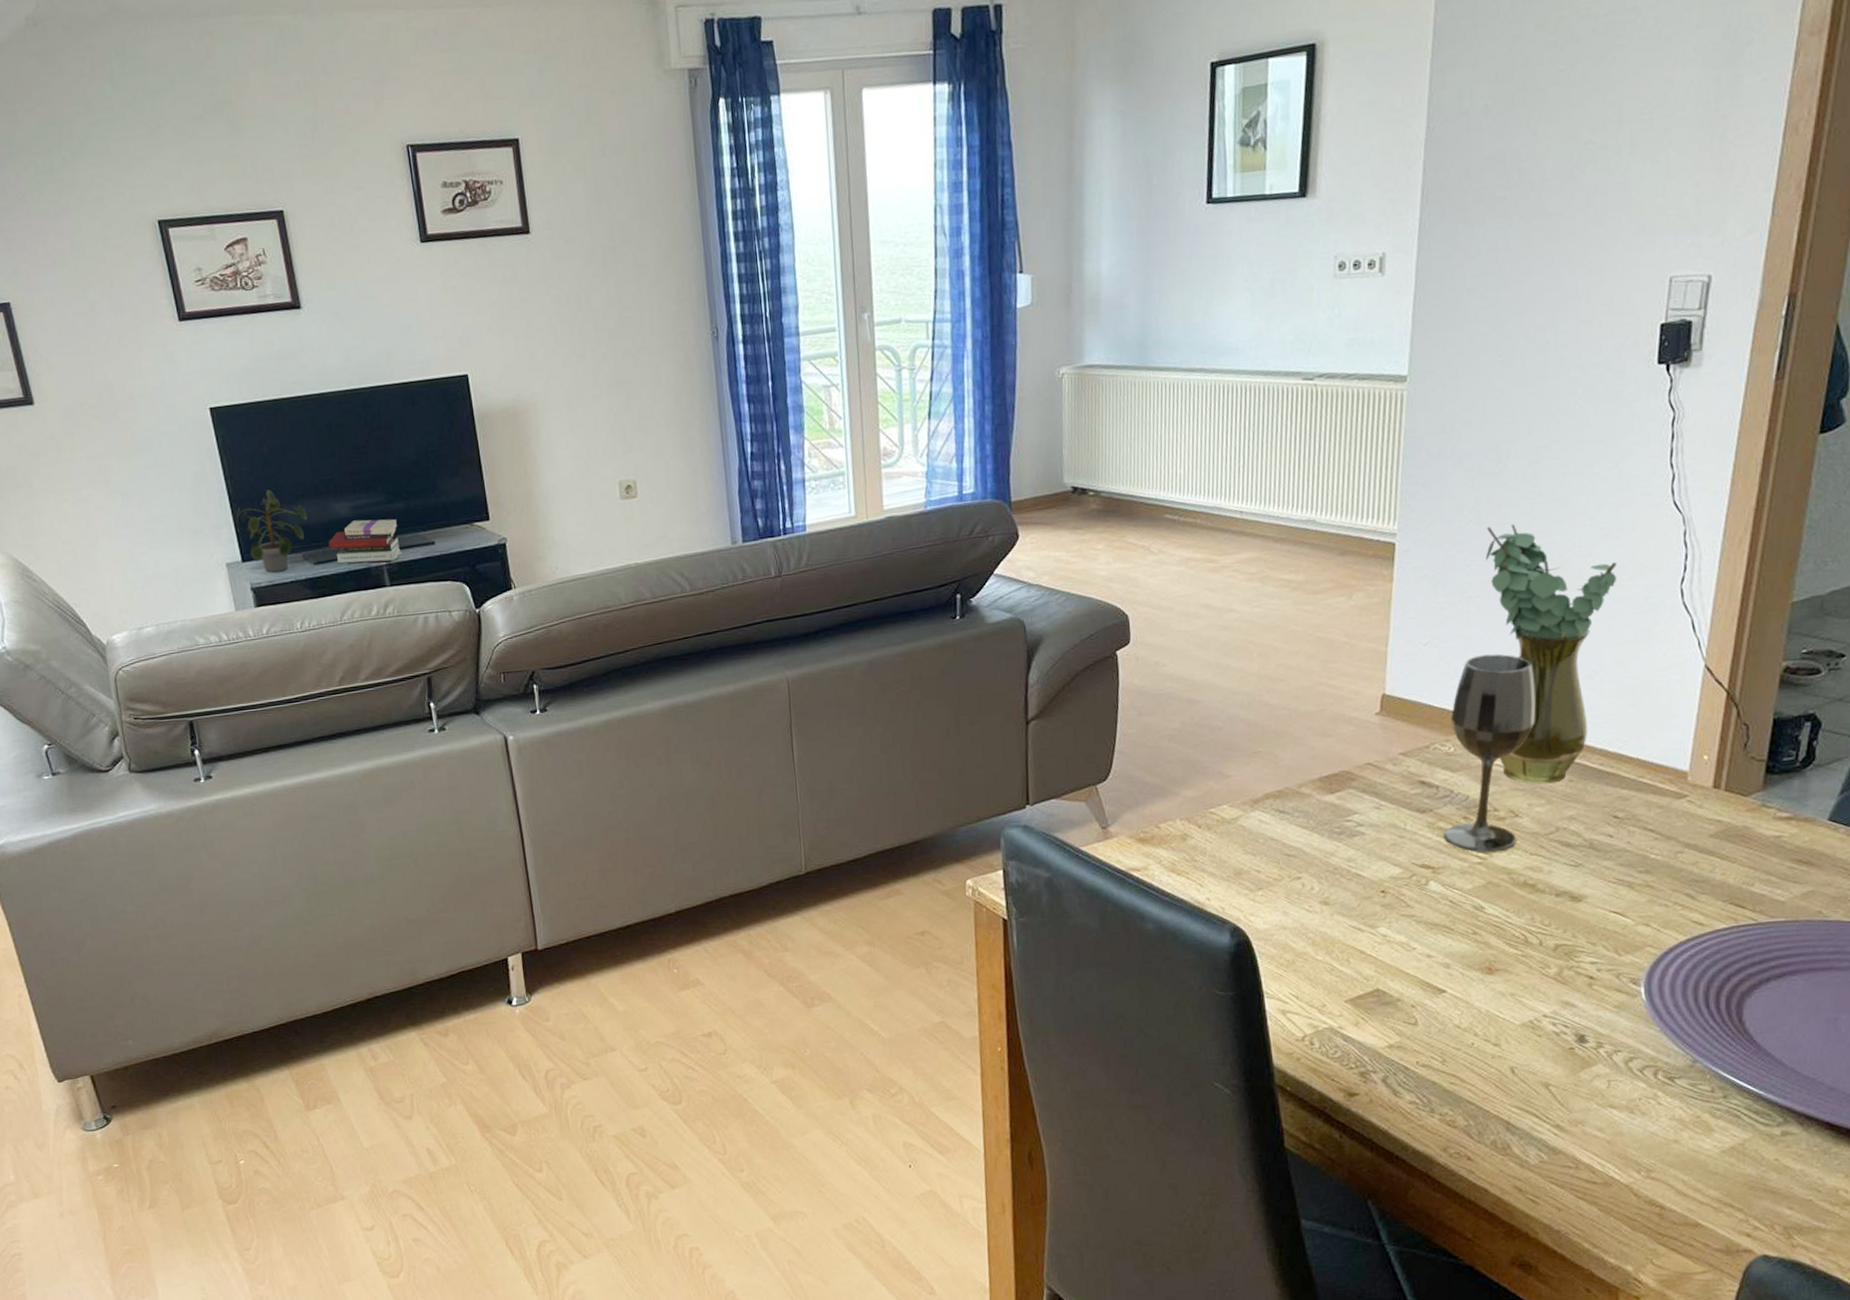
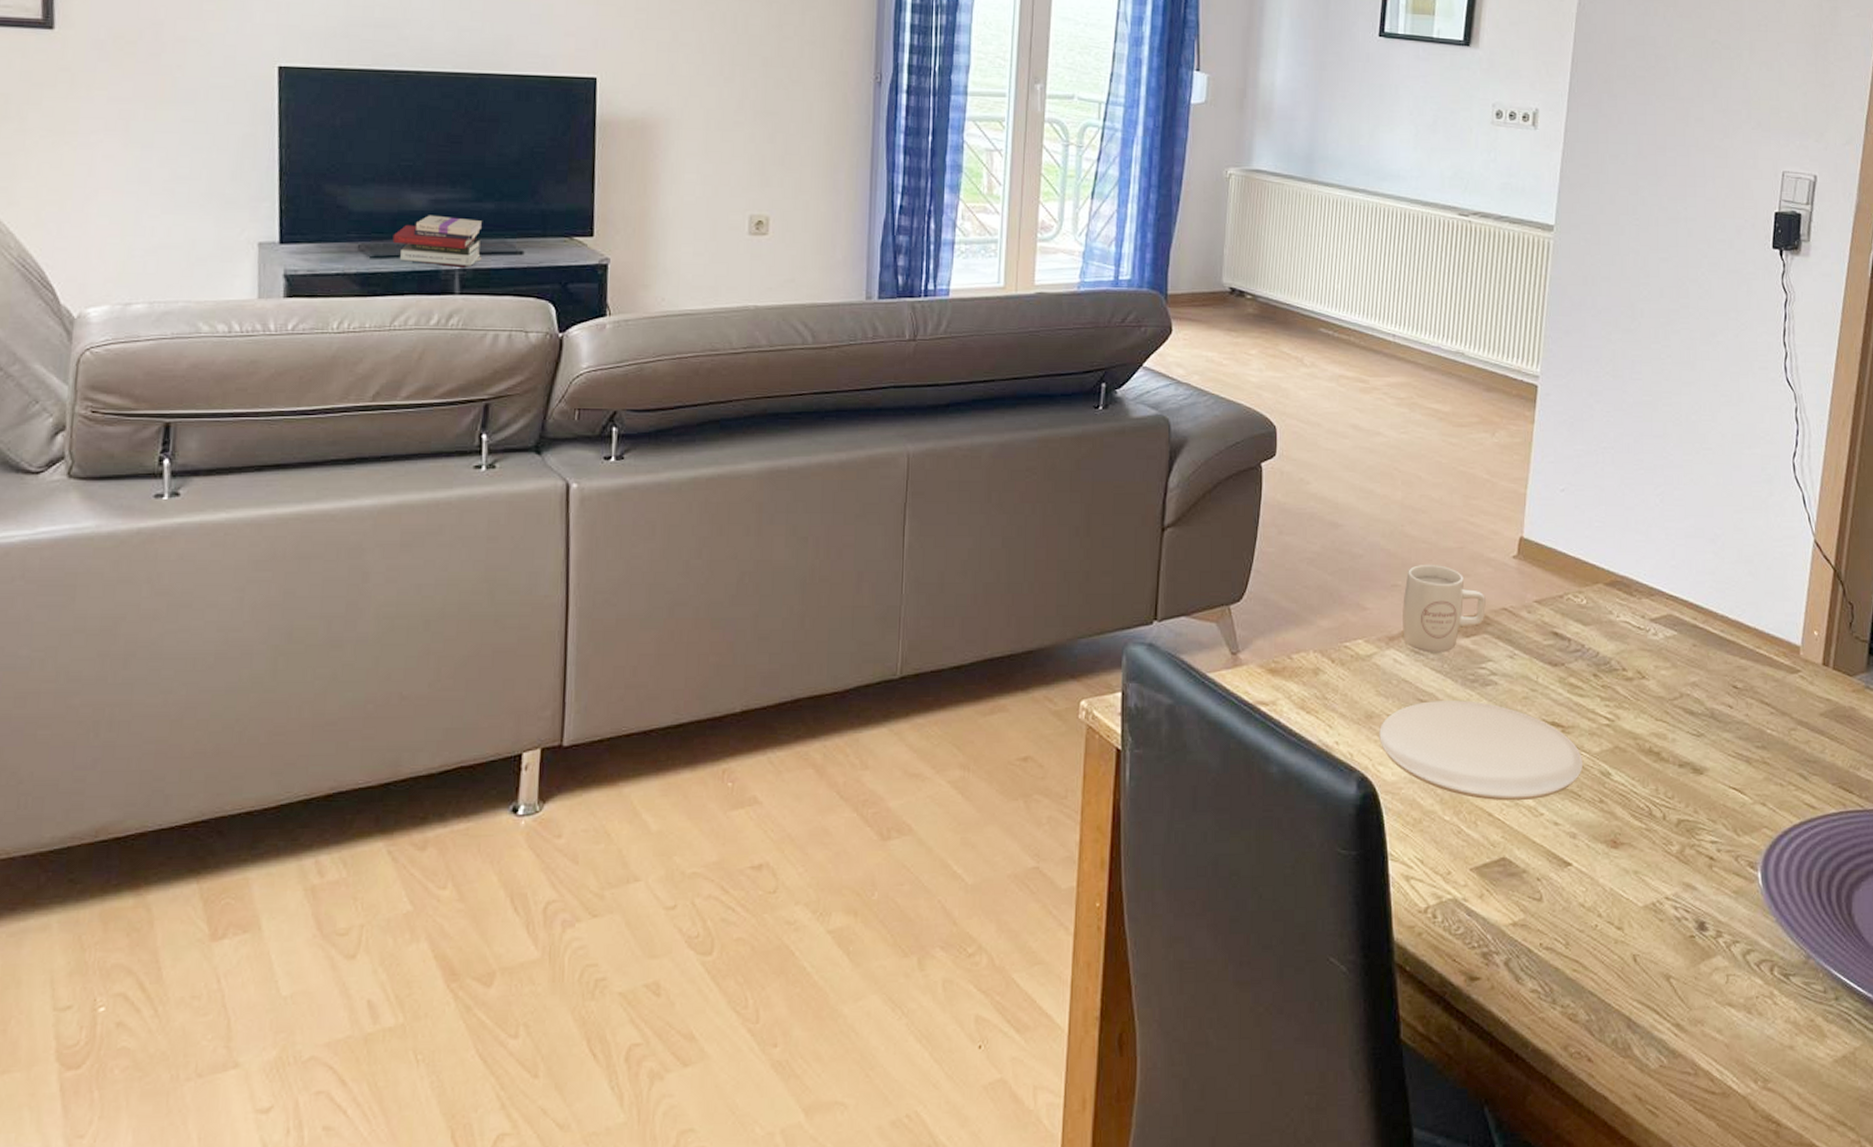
potted plant: present [235,489,308,573] -> none [281,166,374,261]
plate: none [1249,851,1455,940] -> present [1379,700,1582,801]
mug: none [1265,729,1349,811] -> present [1403,565,1486,653]
wine glass: present [1443,654,1536,853] -> none [1574,507,1663,715]
vase: present [1486,523,1617,785] -> none [1620,380,1738,646]

